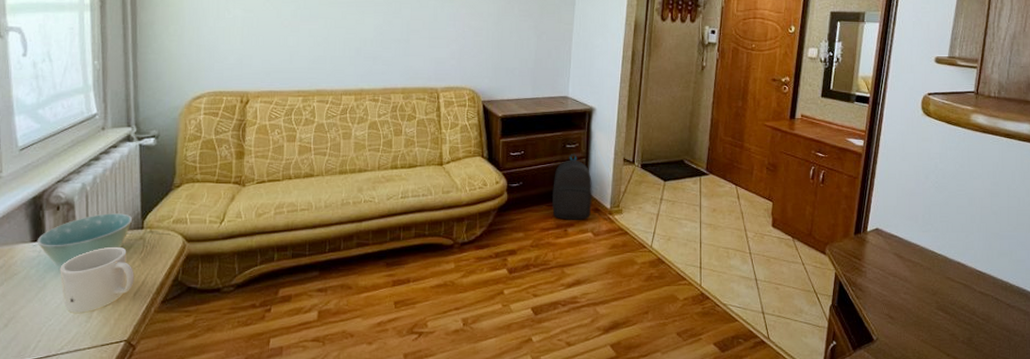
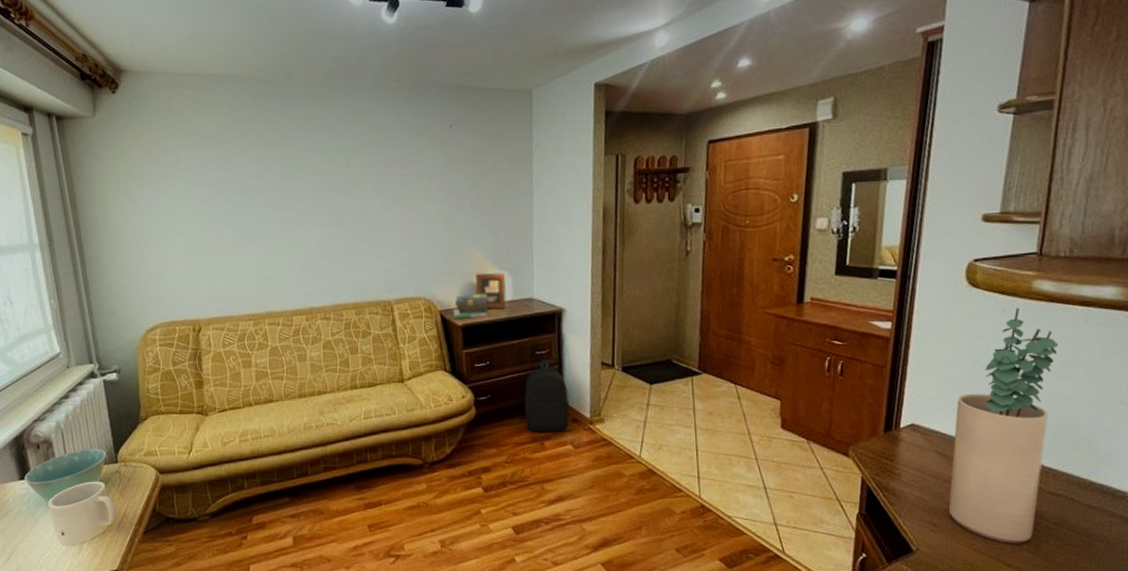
books: none [495,88,527,111] -> present [453,293,488,319]
picture frame: none [517,70,545,104] -> present [475,272,507,310]
vase: none [902,135,988,337] -> present [948,307,1058,545]

